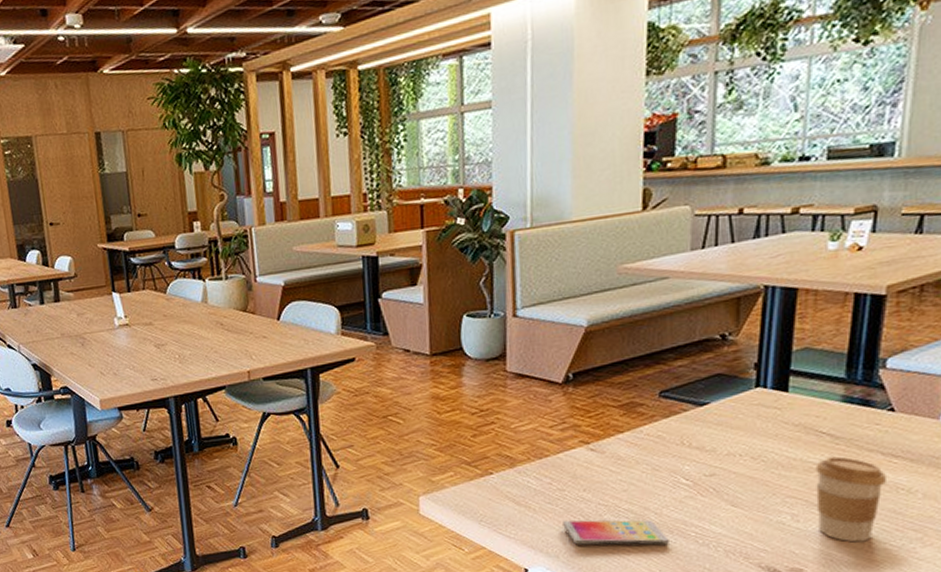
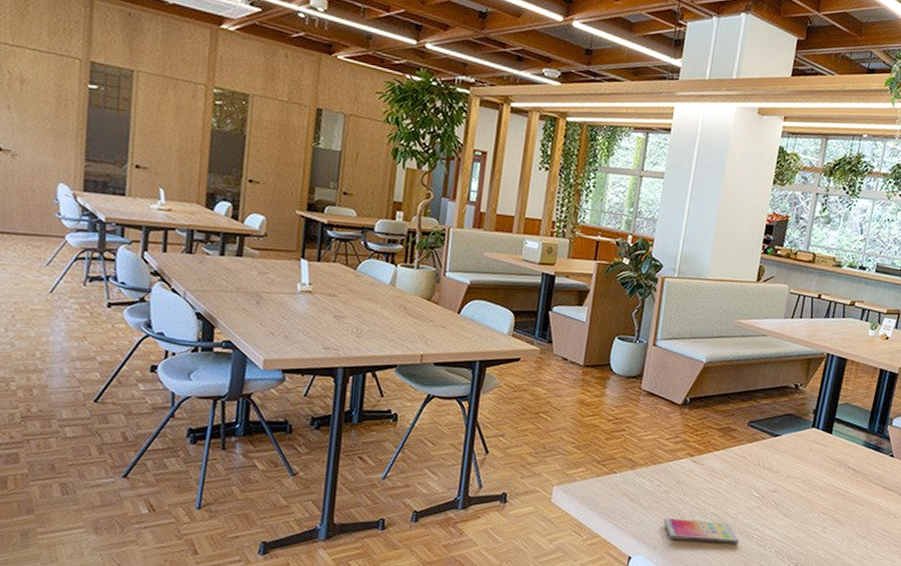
coffee cup: present [815,456,886,542] -> none [838,486,883,552]

